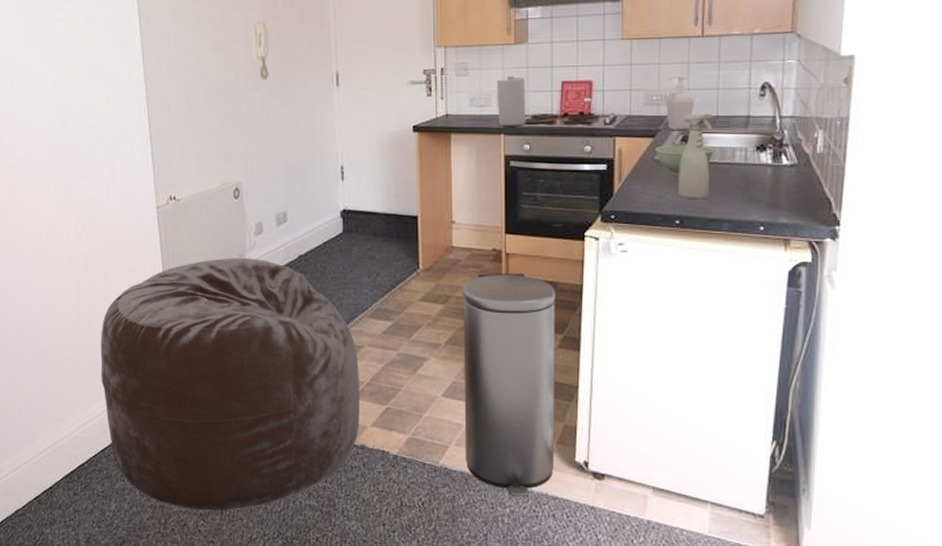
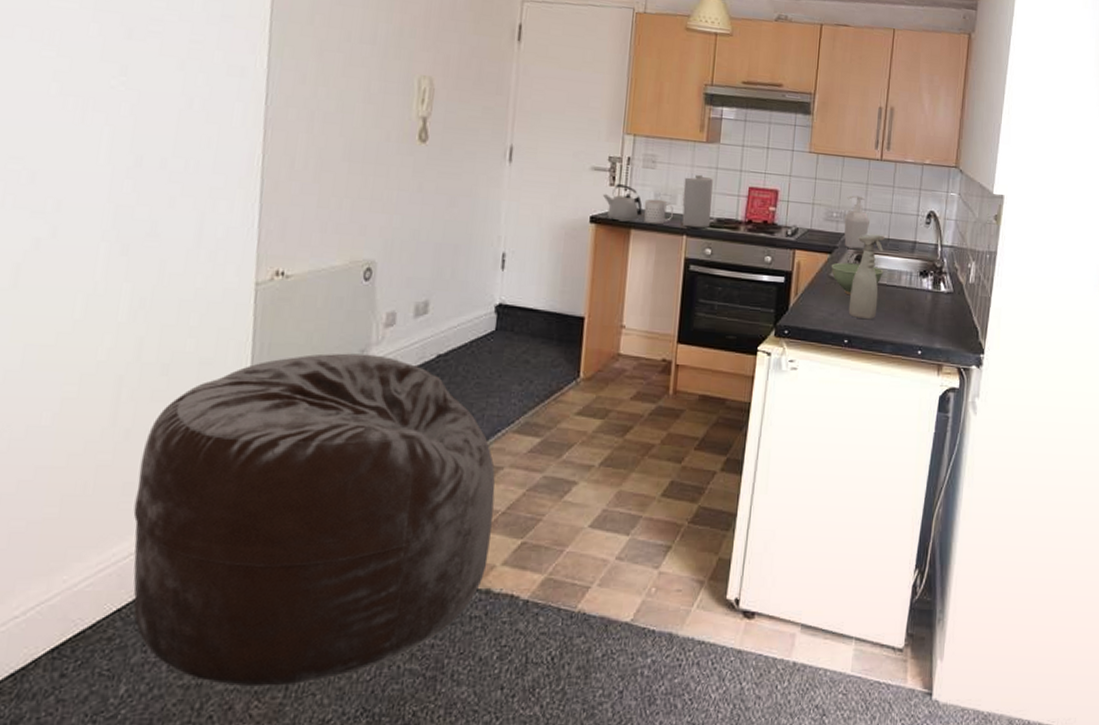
kettle: none [423,93,460,128] -> present [603,183,643,222]
mug: none [461,103,489,127] -> present [643,198,673,225]
pedal bin: present [463,273,555,497] -> none [607,386,723,644]

